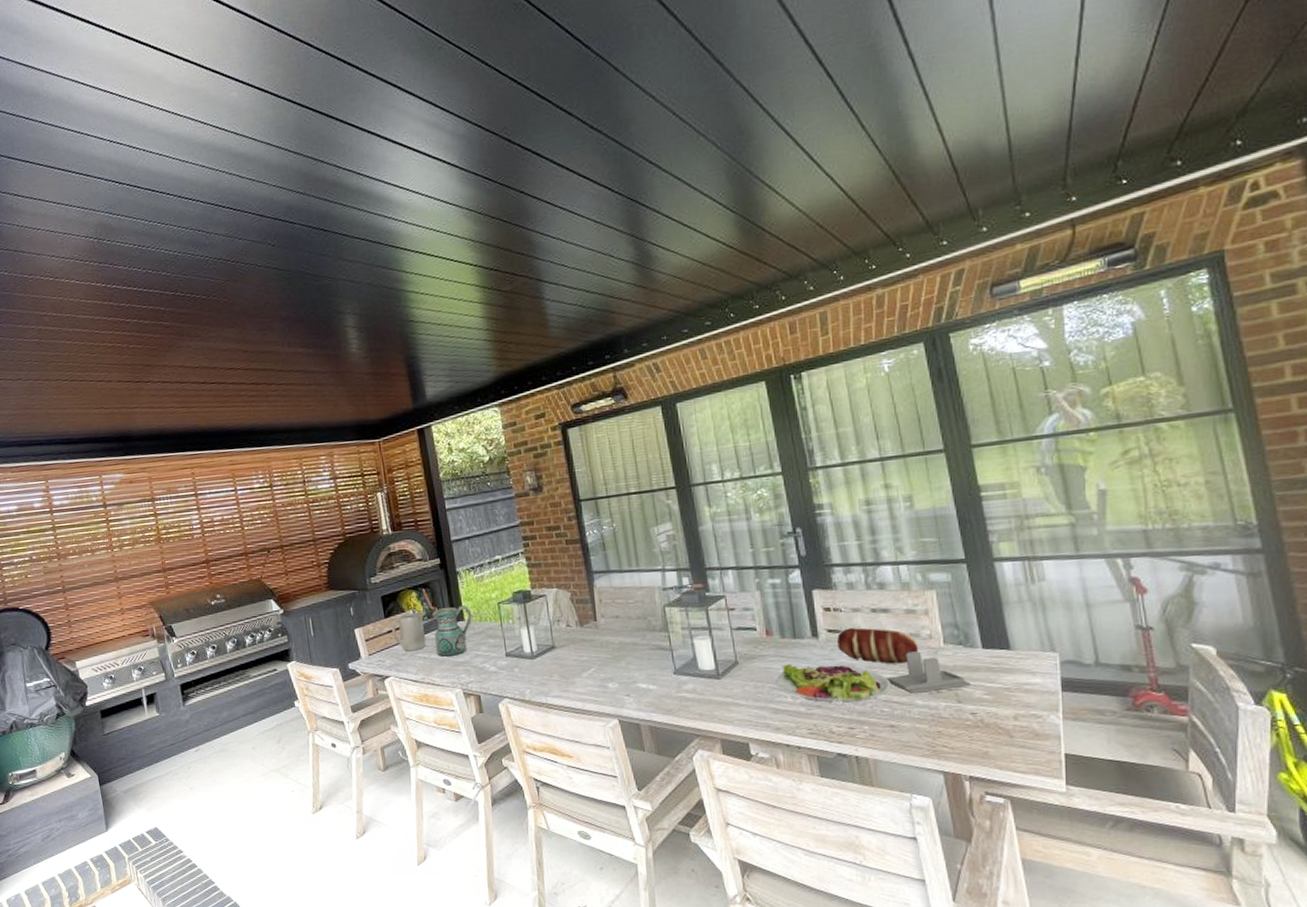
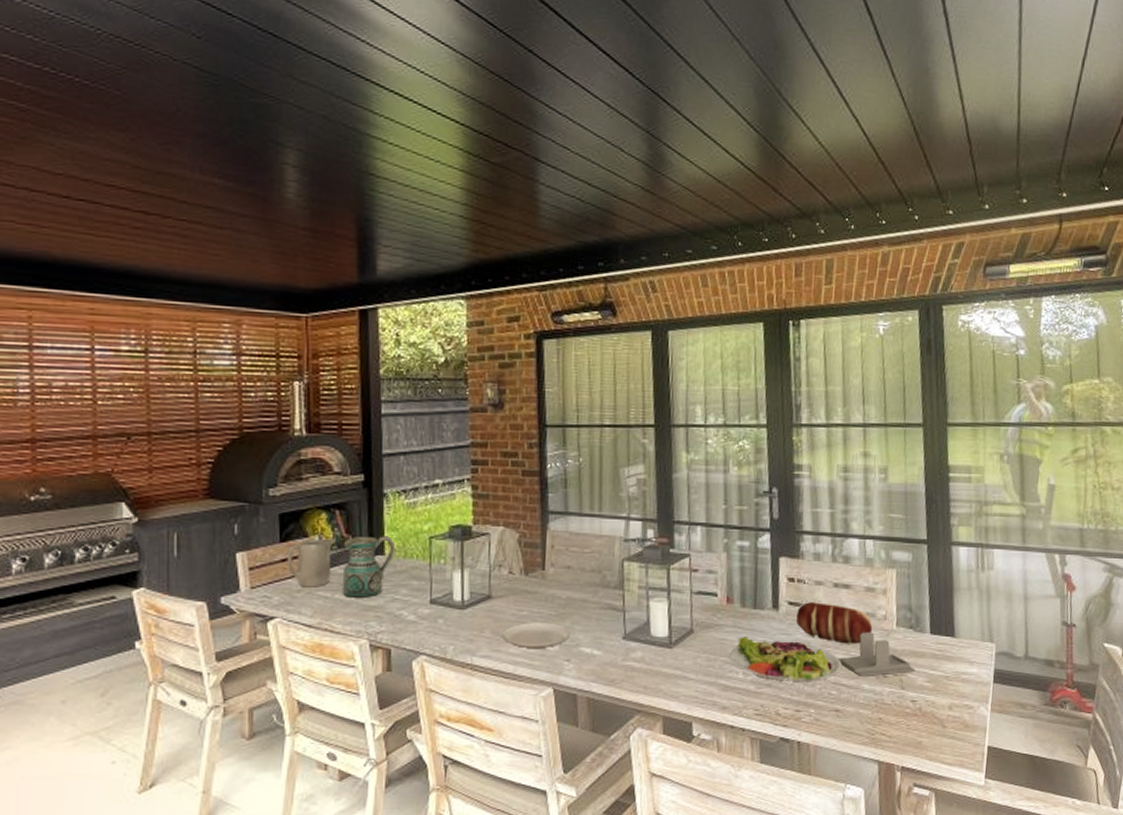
plate: none [568,664,627,688] -> present [501,622,571,649]

